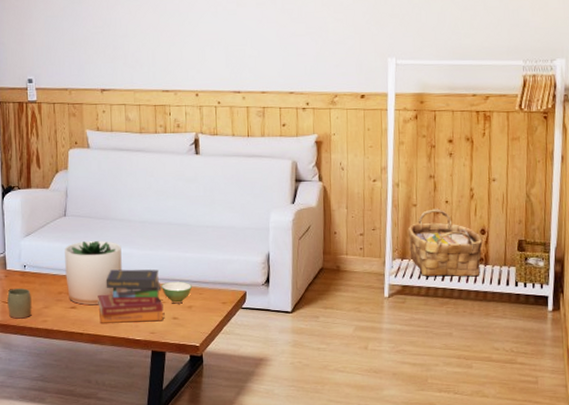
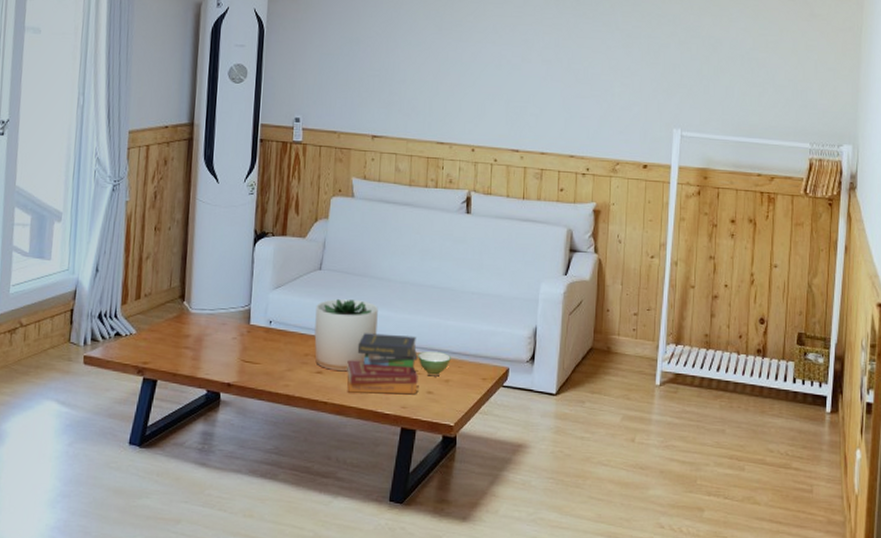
mug: present [7,288,32,319] -> none [246,346,275,381]
woven basket: present [408,209,483,277] -> none [685,292,761,370]

